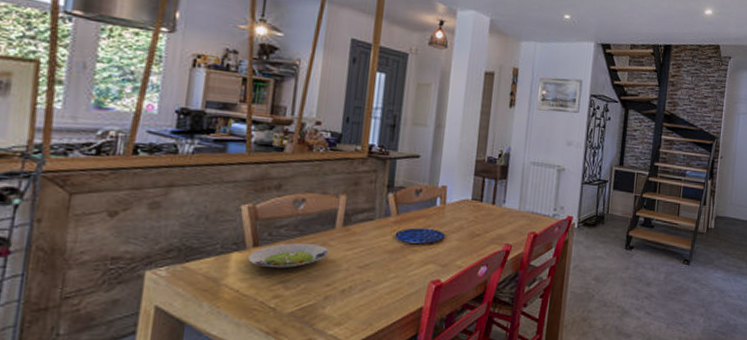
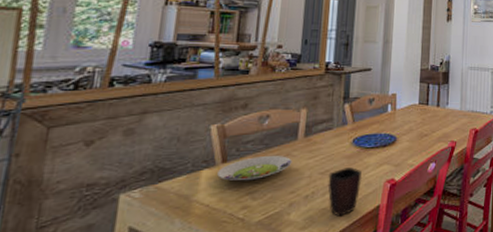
mug: none [367,263,405,315] -> present [328,167,362,217]

